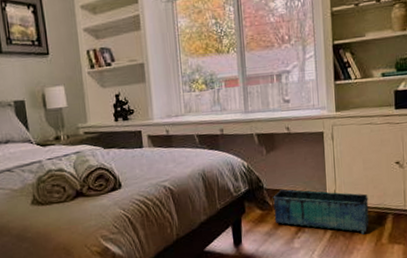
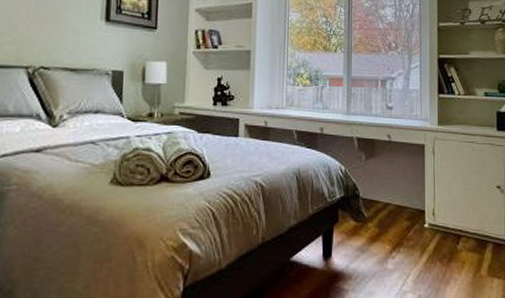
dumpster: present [273,189,369,235] -> none [368,201,468,262]

